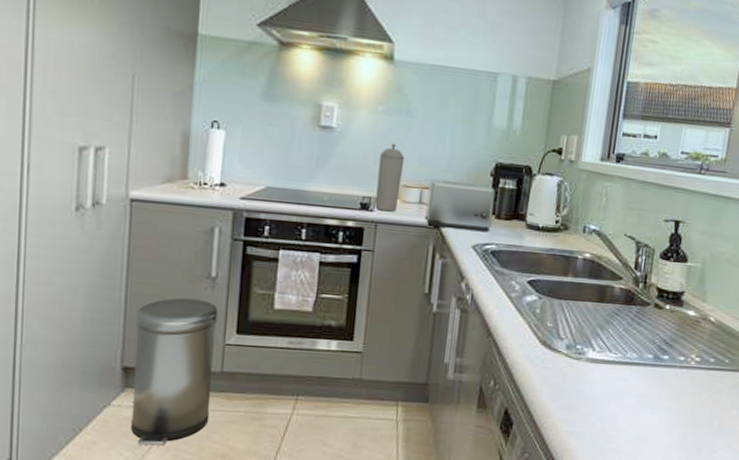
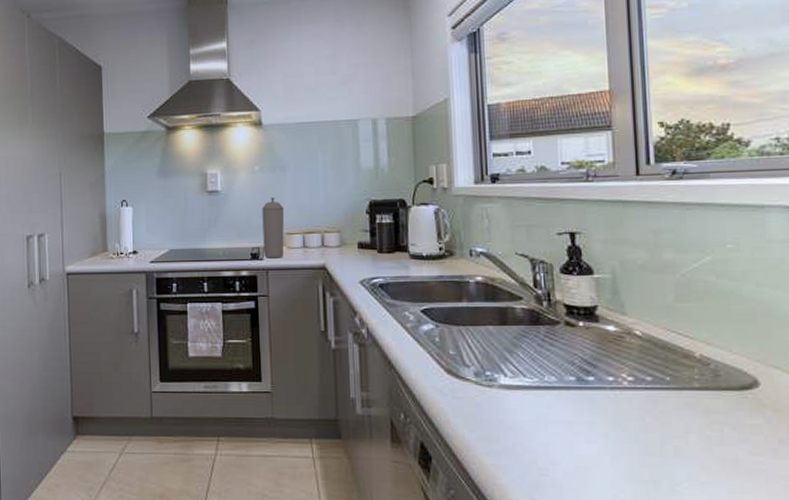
pedal bin: present [131,298,219,446] -> none [79,353,146,487]
toaster: present [425,178,496,233] -> none [309,222,375,268]

